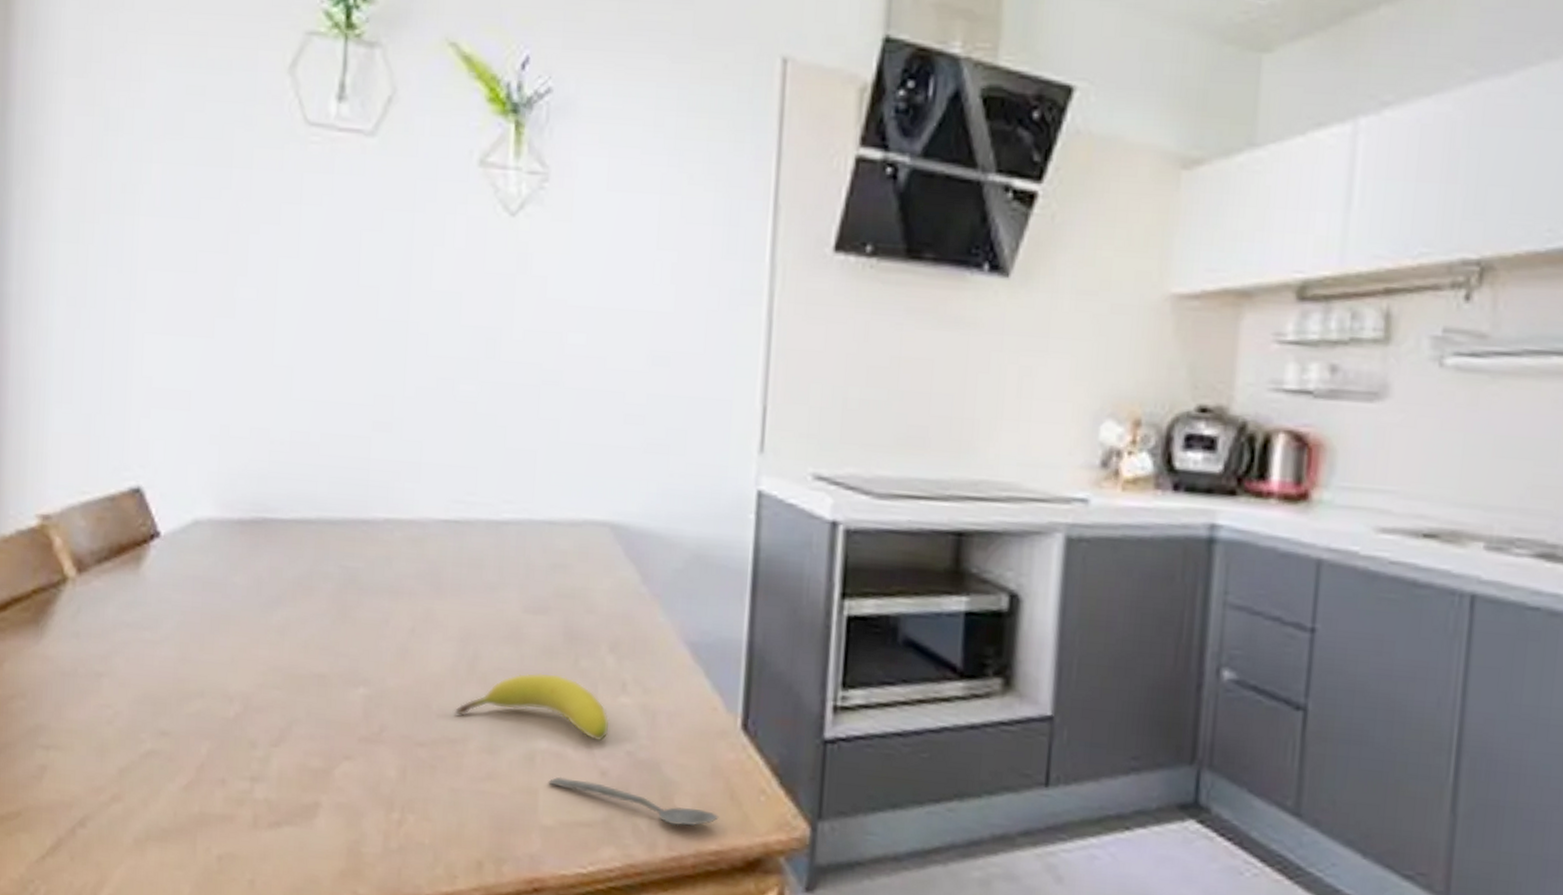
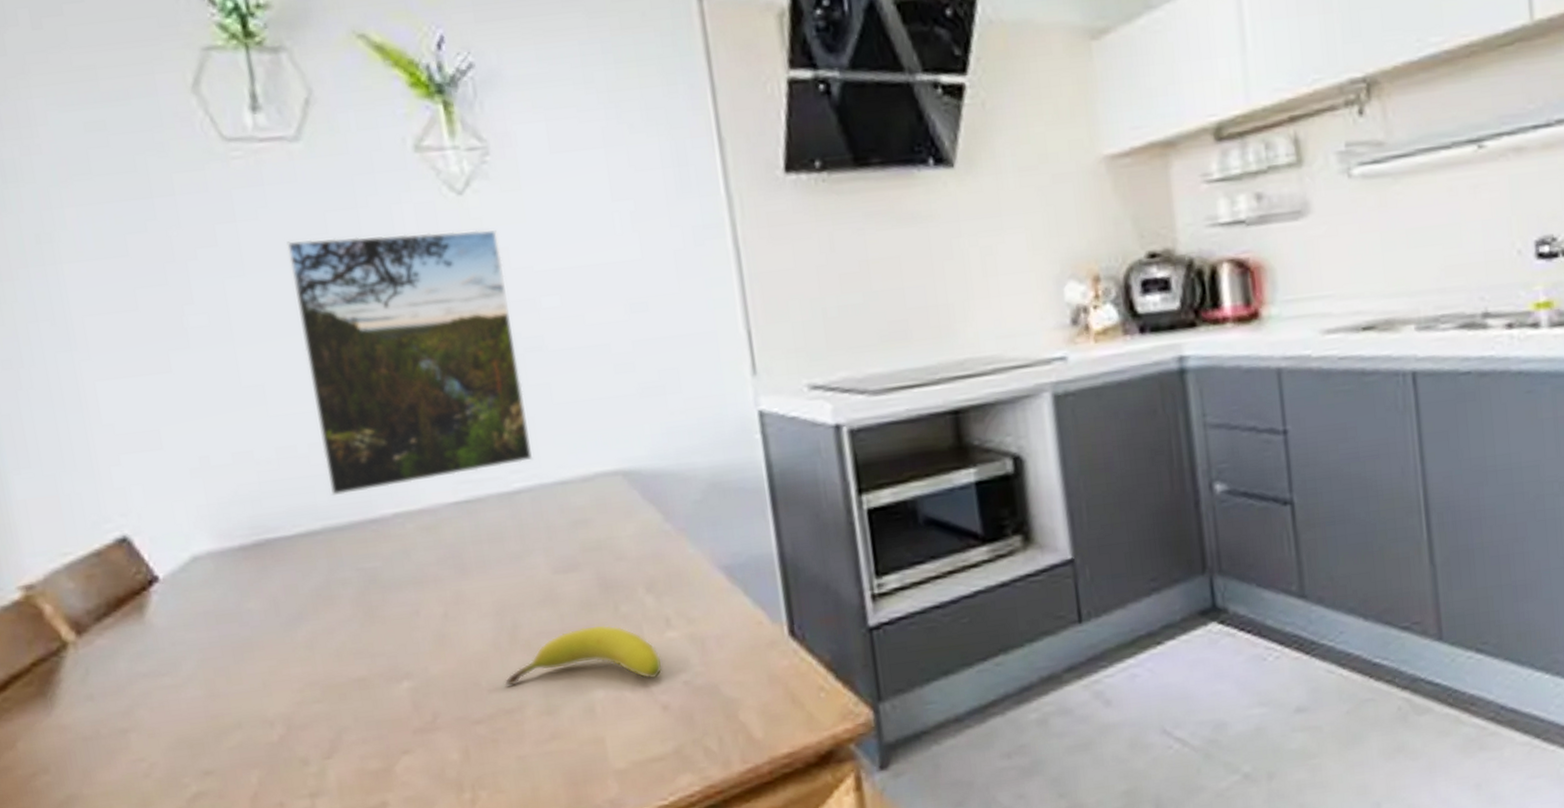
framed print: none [332,232,540,495] -> present [286,229,533,496]
spoon: present [548,776,719,826] -> none [612,717,785,740]

